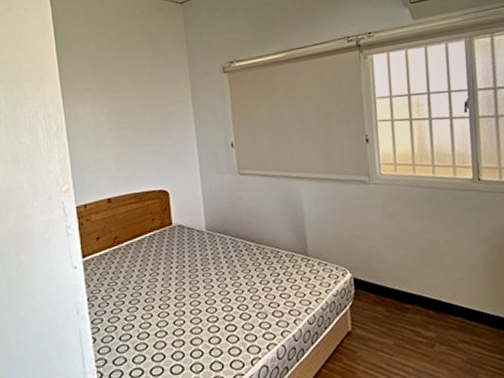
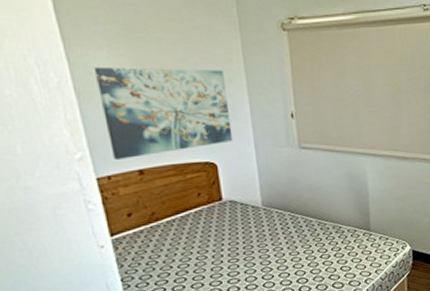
wall art: none [81,110,182,190] -> present [93,66,233,160]

